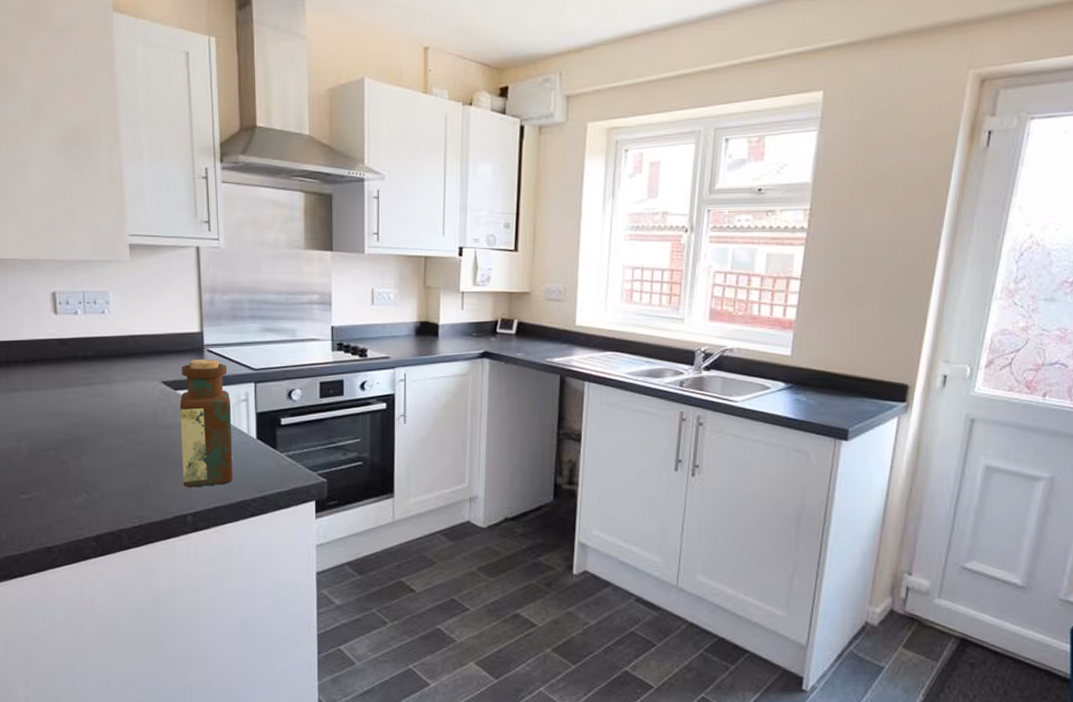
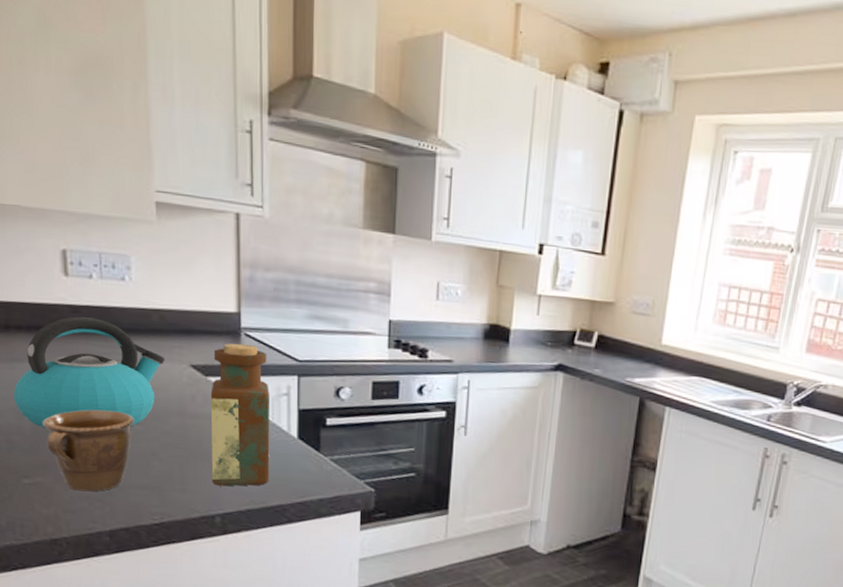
kettle: none [12,348,140,449] -> present [13,316,165,429]
mug: none [37,428,116,502] -> present [43,409,135,492]

